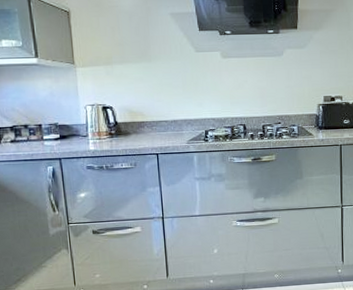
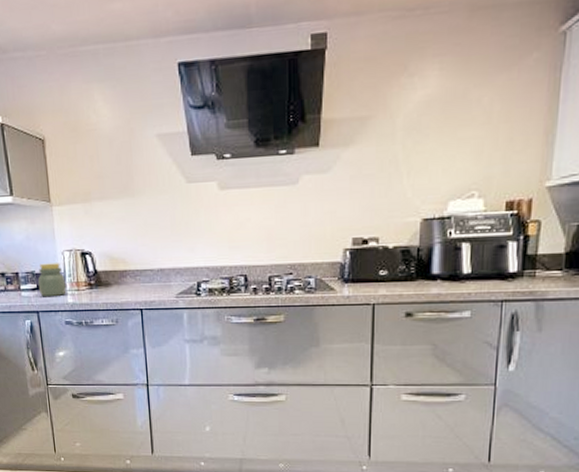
jar: none [60,116,88,146] -> present [38,263,66,297]

